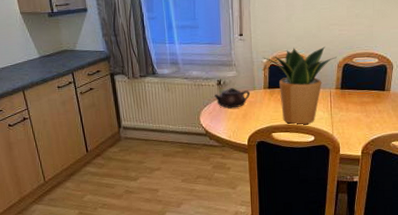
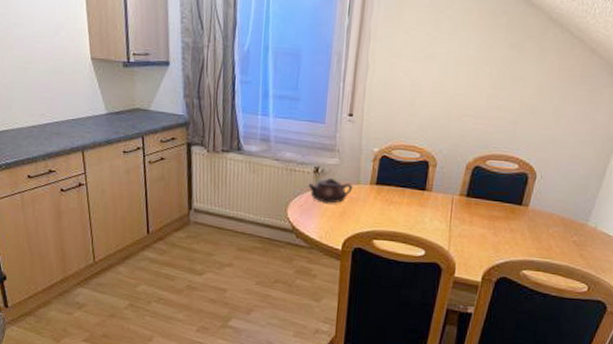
potted plant: present [262,46,337,125] -> none [373,138,466,235]

